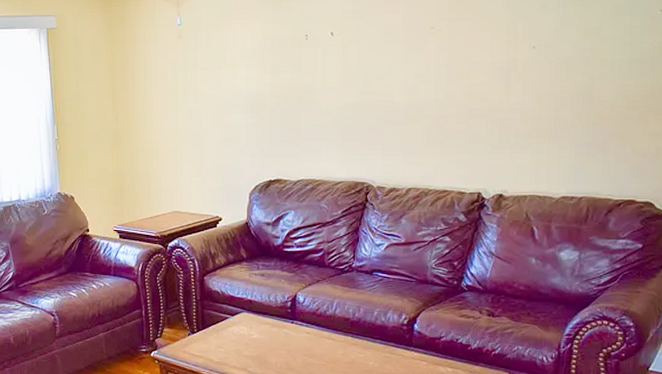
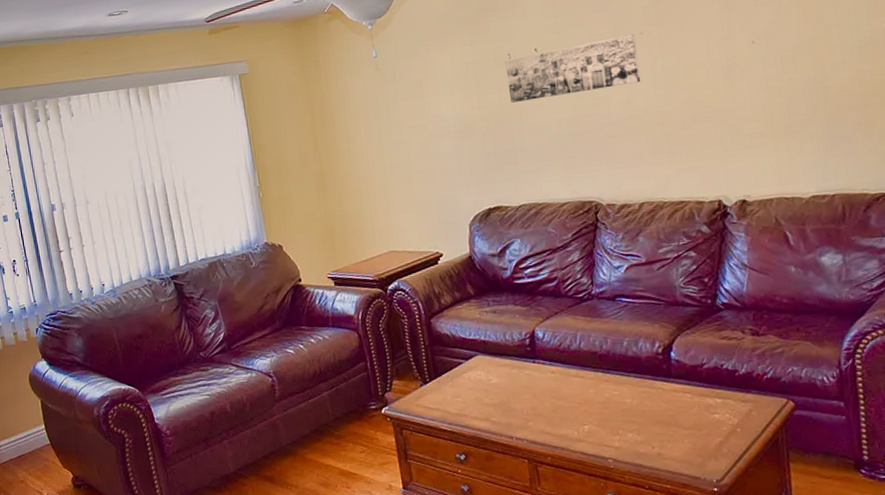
wall art: none [301,28,426,82] -> present [505,34,641,103]

